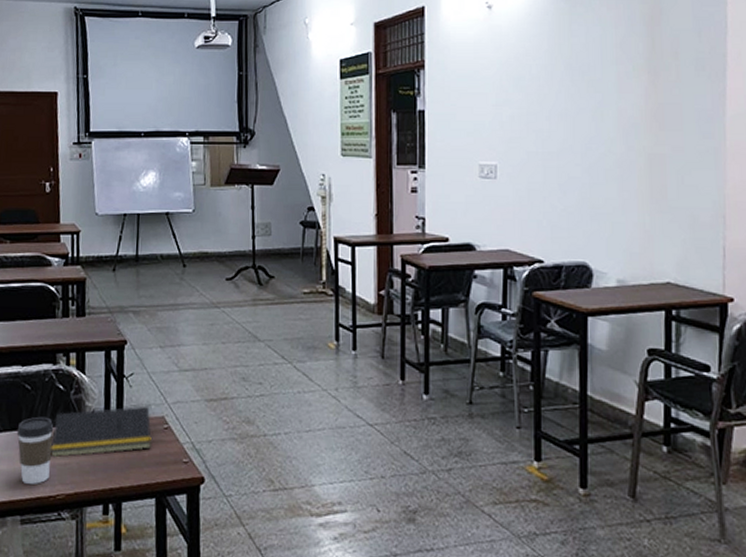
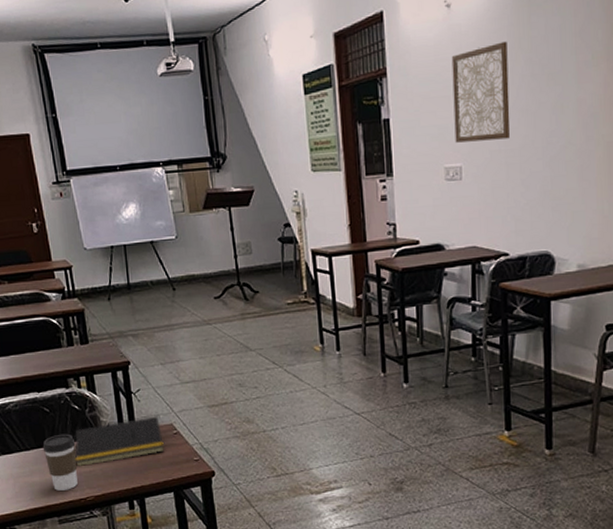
wall art: none [491,46,549,141] -> present [451,41,510,143]

